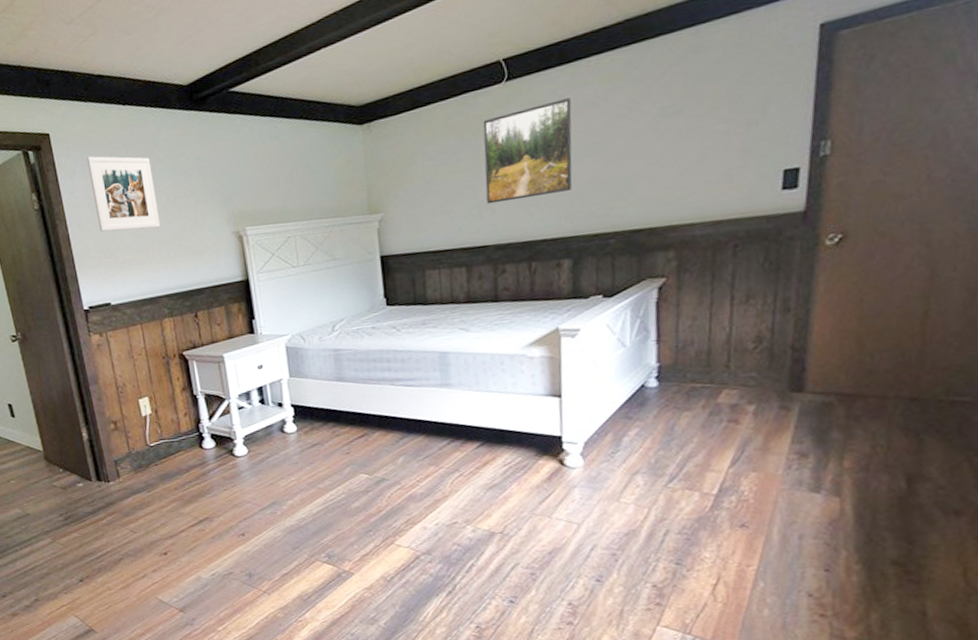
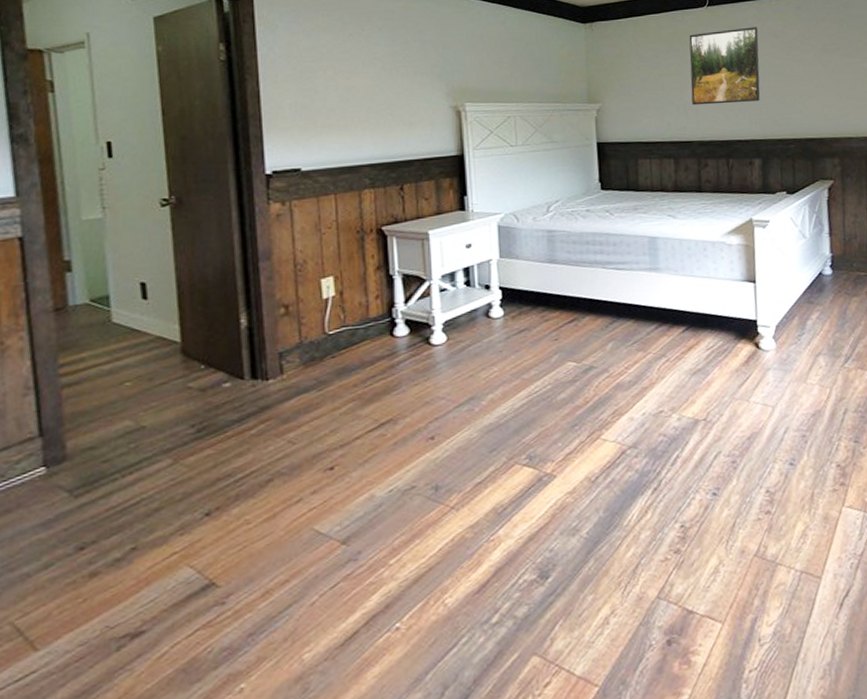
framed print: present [86,156,161,232] -> none [294,14,372,95]

